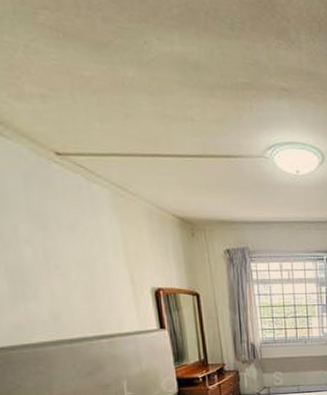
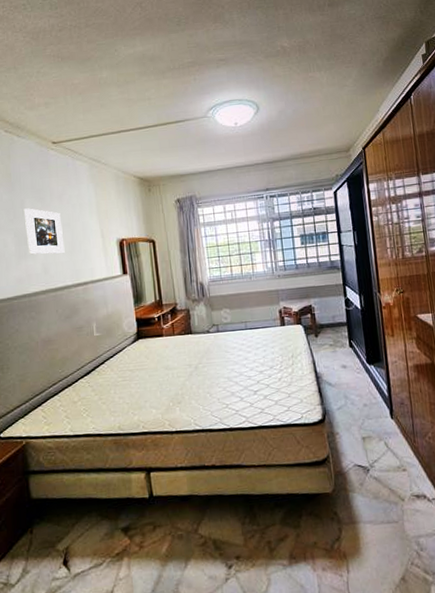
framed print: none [17,236,82,299] -> present [23,208,65,255]

